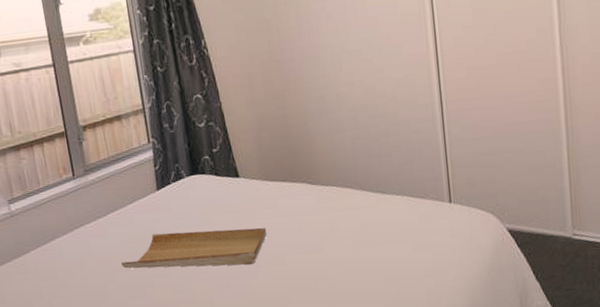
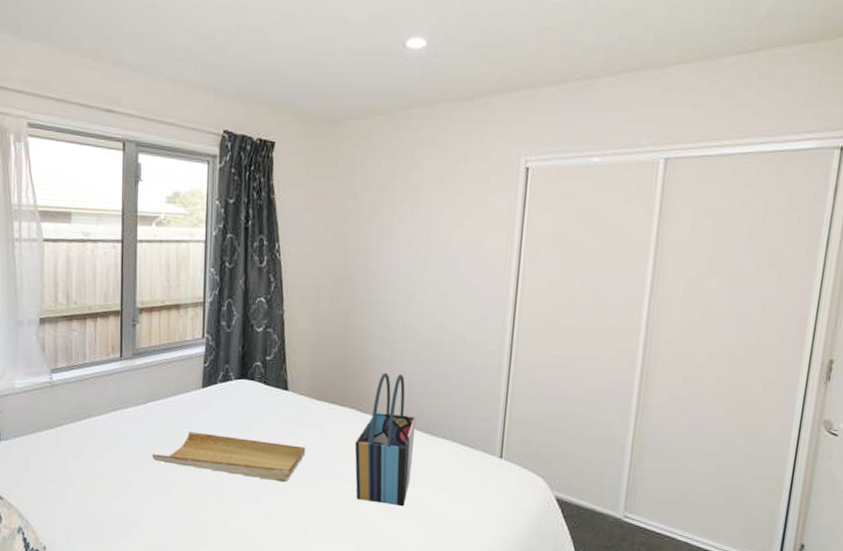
tote bag: none [311,141,370,268] -> present [354,372,416,507]

